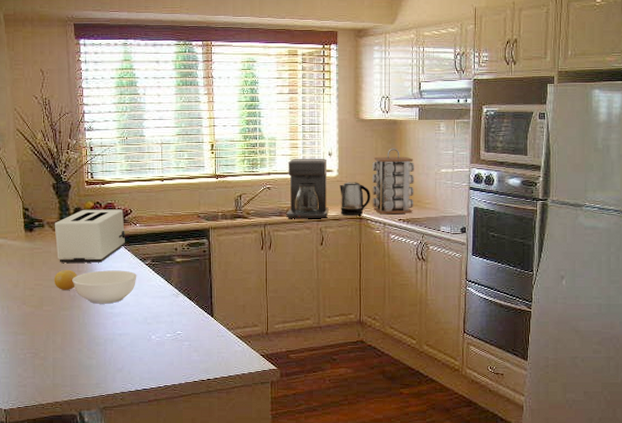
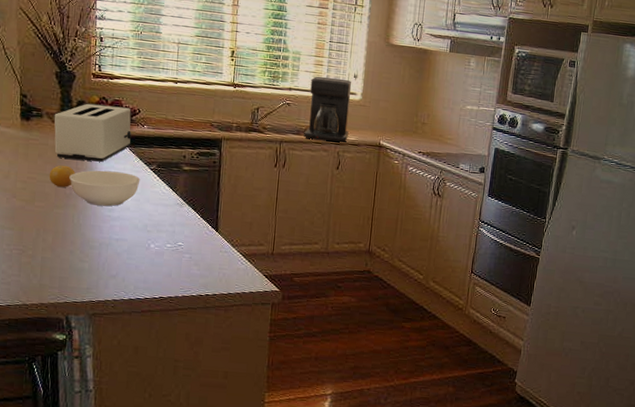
kettle: present [340,182,370,216] -> none [360,107,393,144]
spice rack: present [371,148,414,215] -> none [392,77,440,147]

